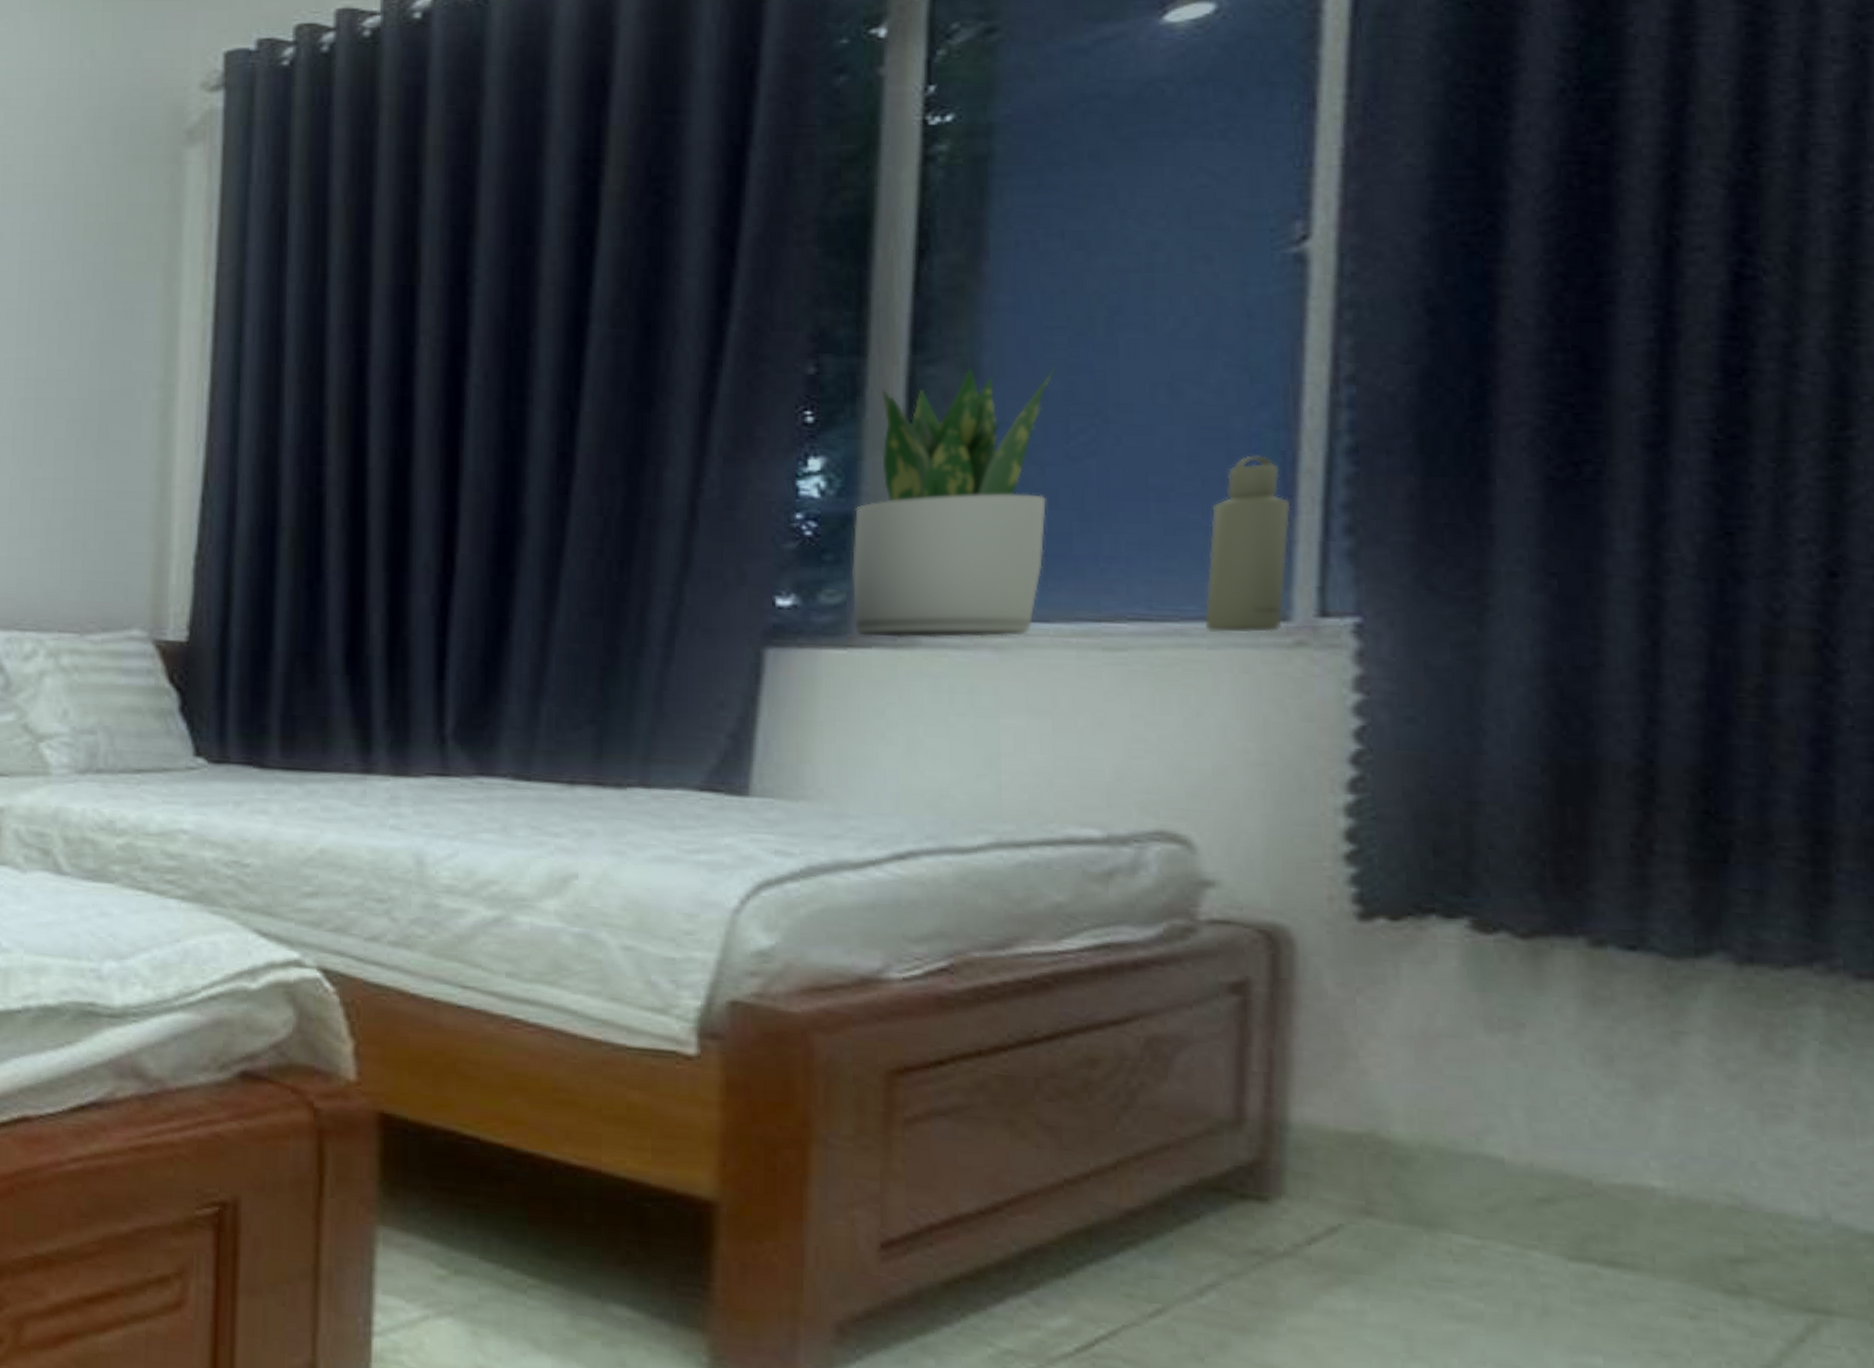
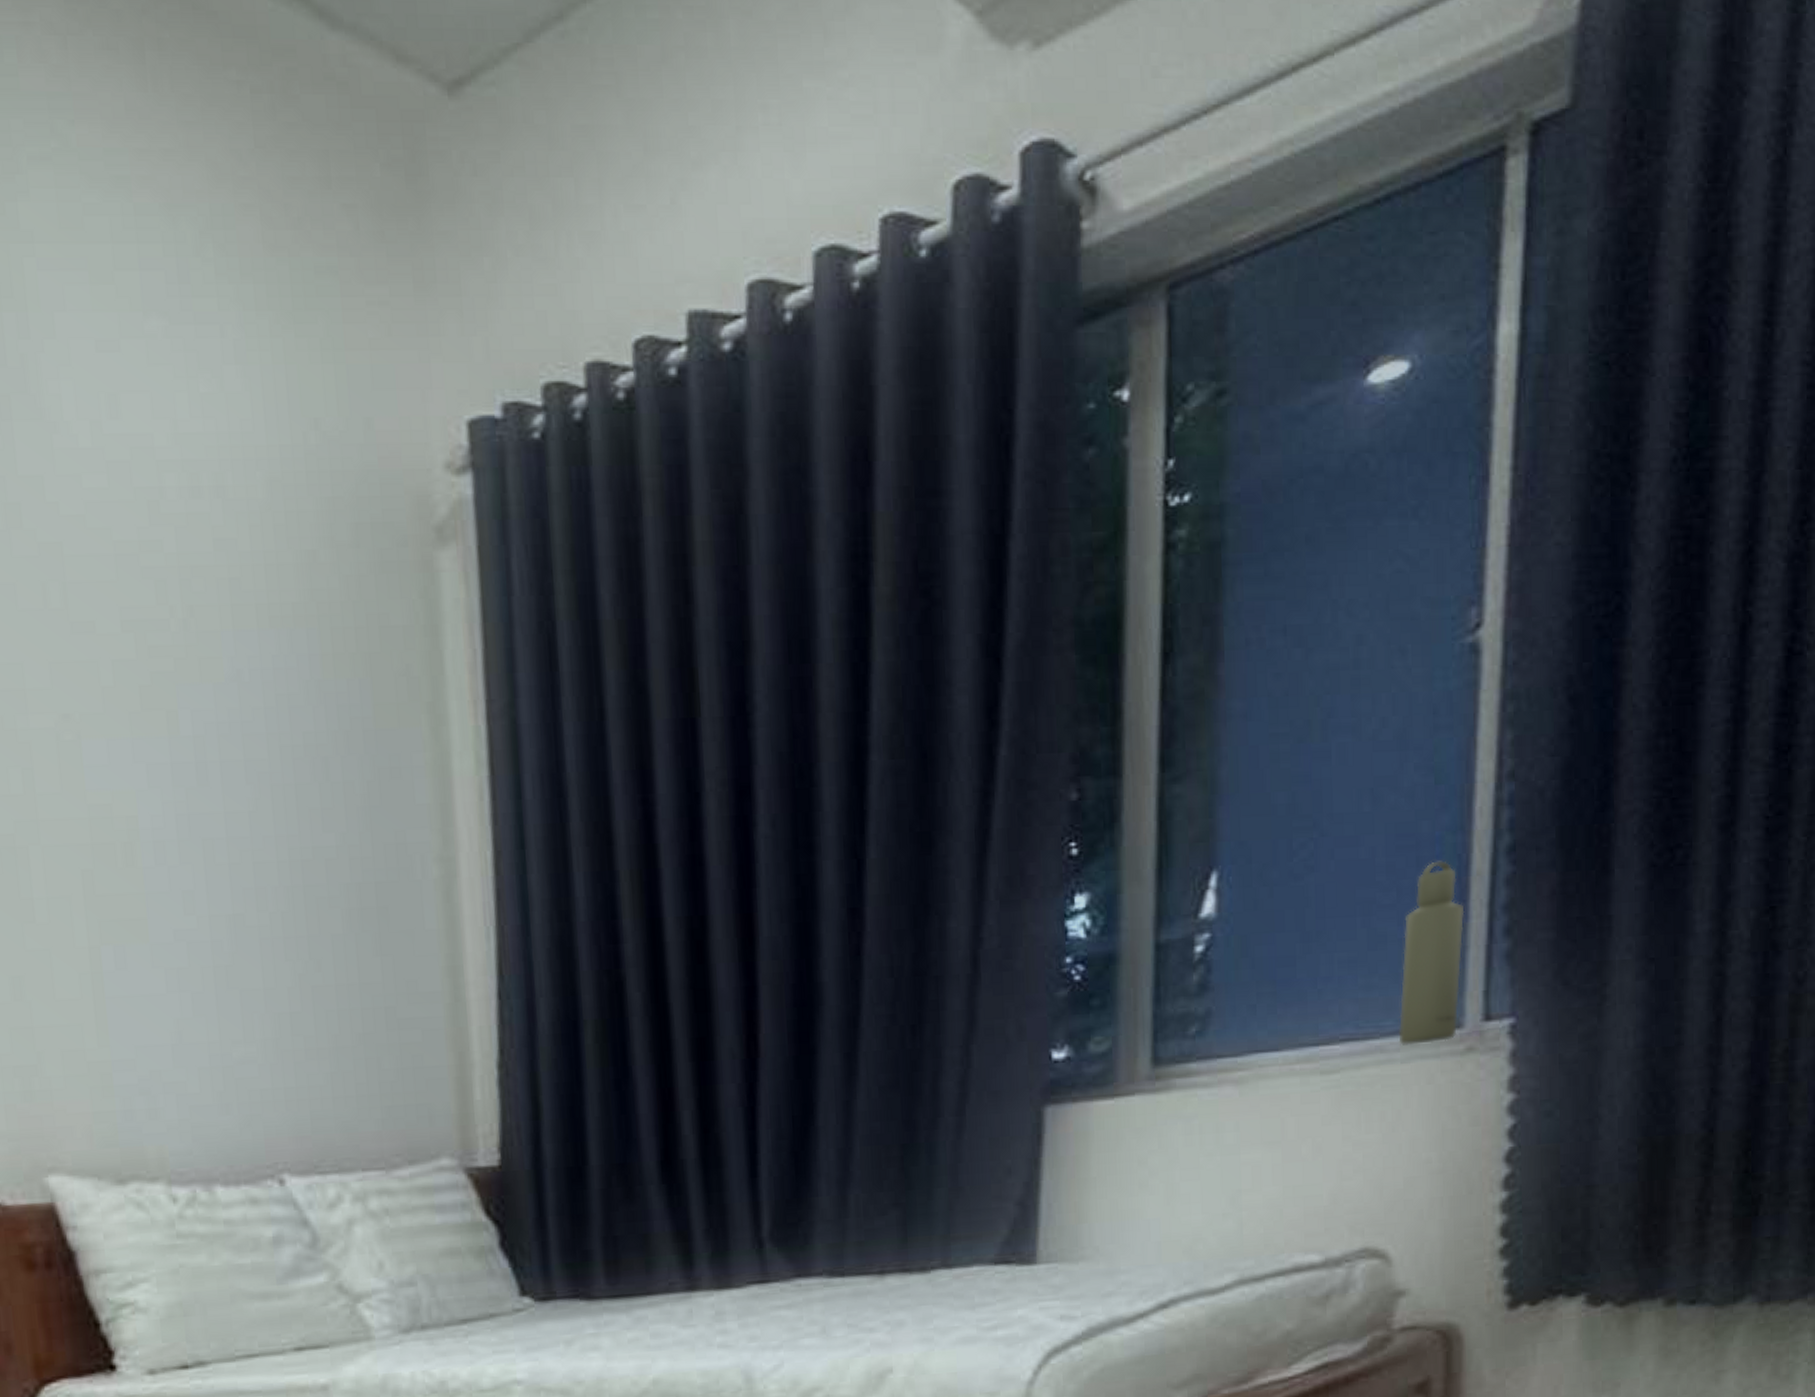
planter: present [852,367,1056,638] -> none [1115,778,1281,1083]

